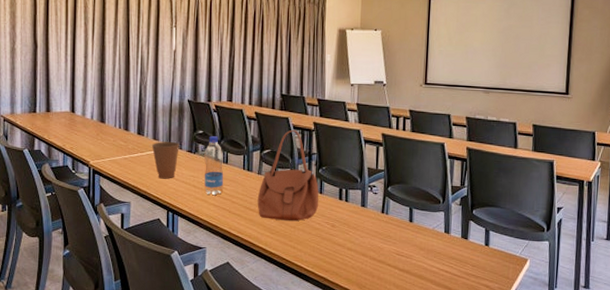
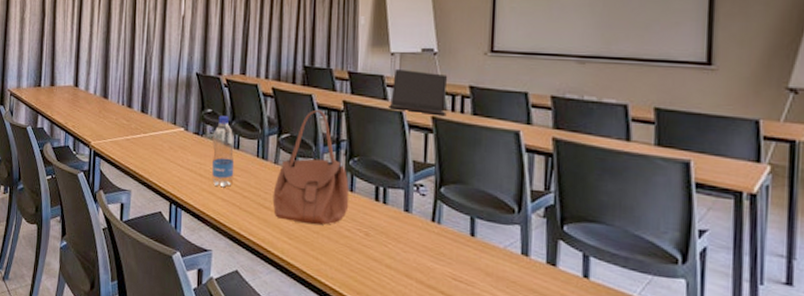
cup: present [151,142,179,179] -> none [155,121,185,165]
laptop: none [350,96,394,133] -> present [390,68,448,117]

